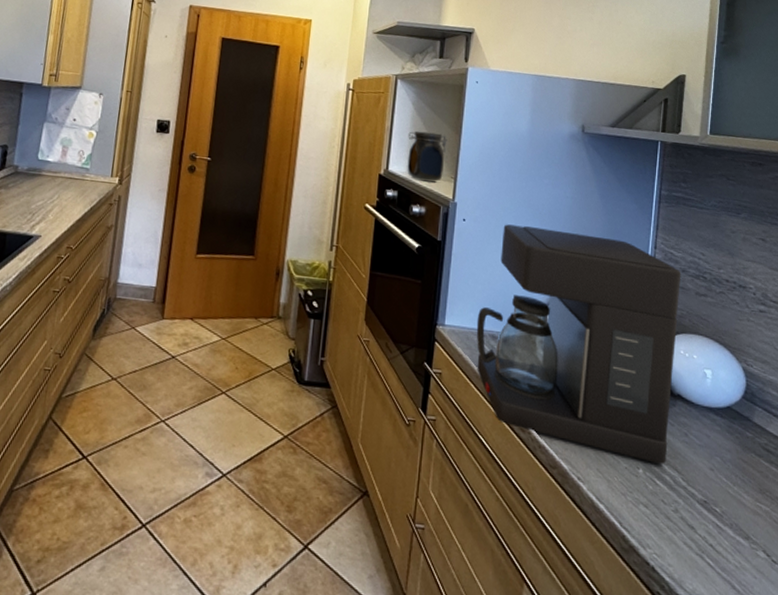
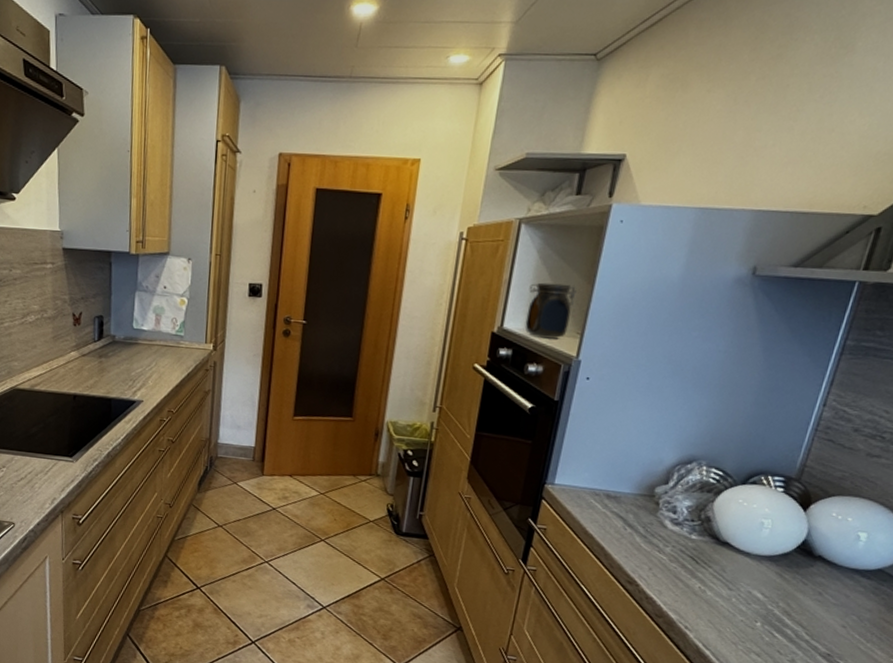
coffee maker: present [476,224,681,464] -> none [585,382,853,619]

